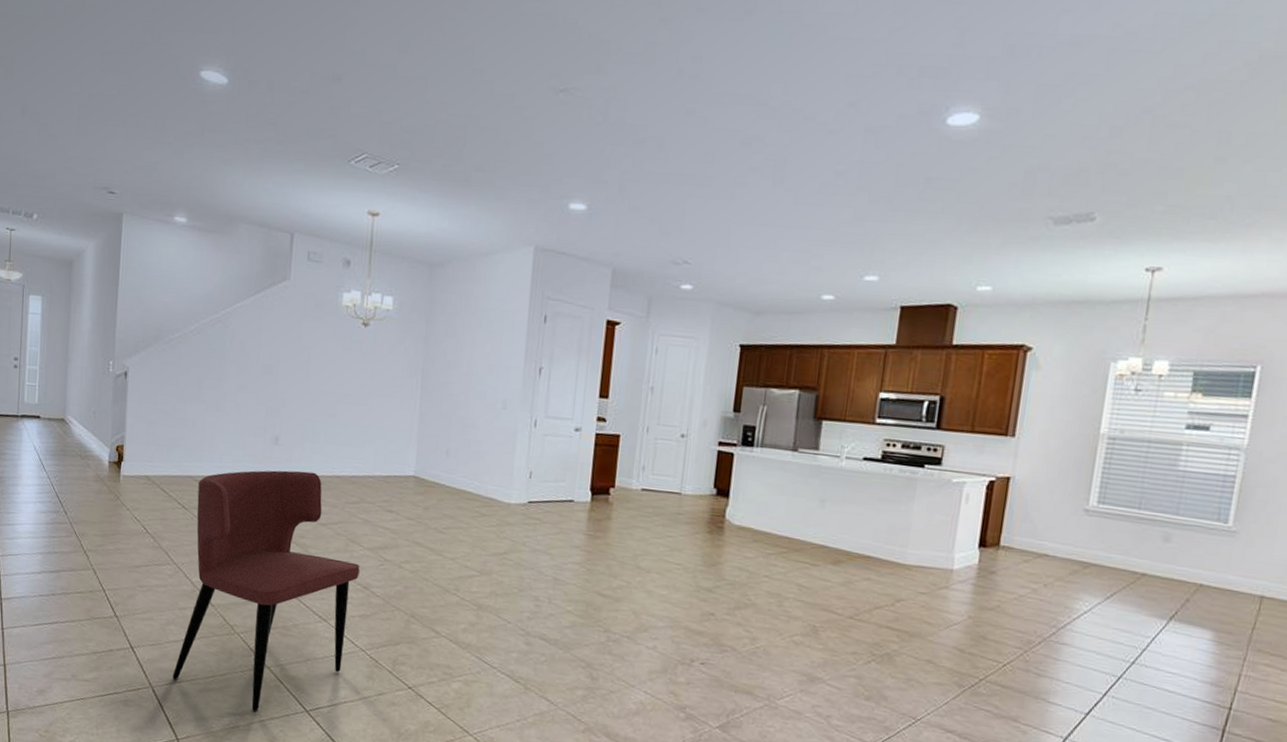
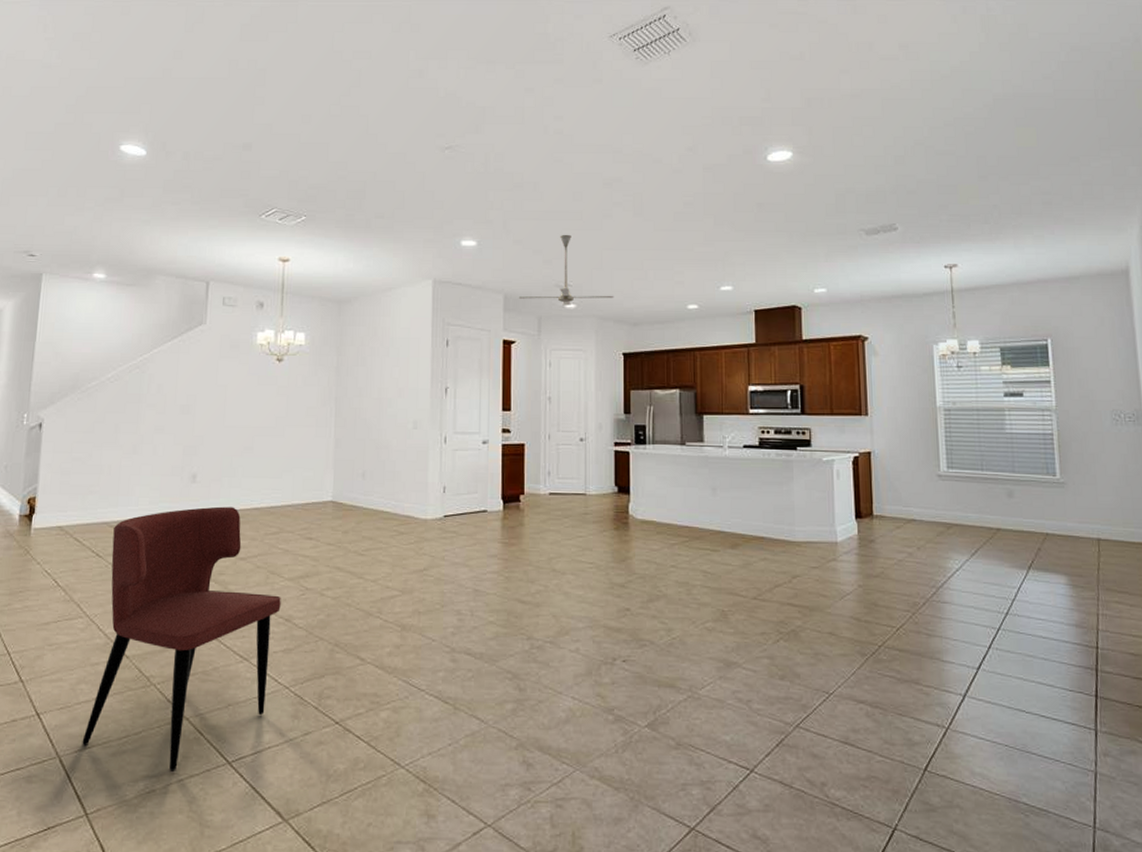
ceiling fan: none [628,202,738,287] -> present [518,234,614,306]

